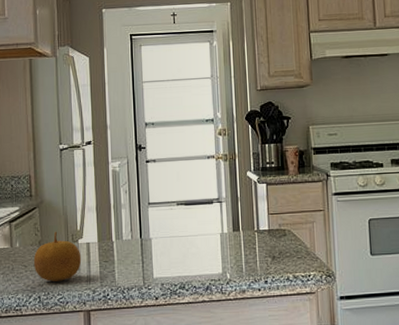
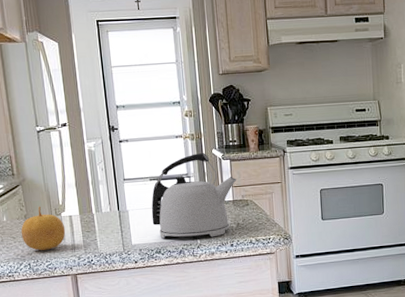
kettle: none [177,175,274,272] -> present [151,153,237,239]

